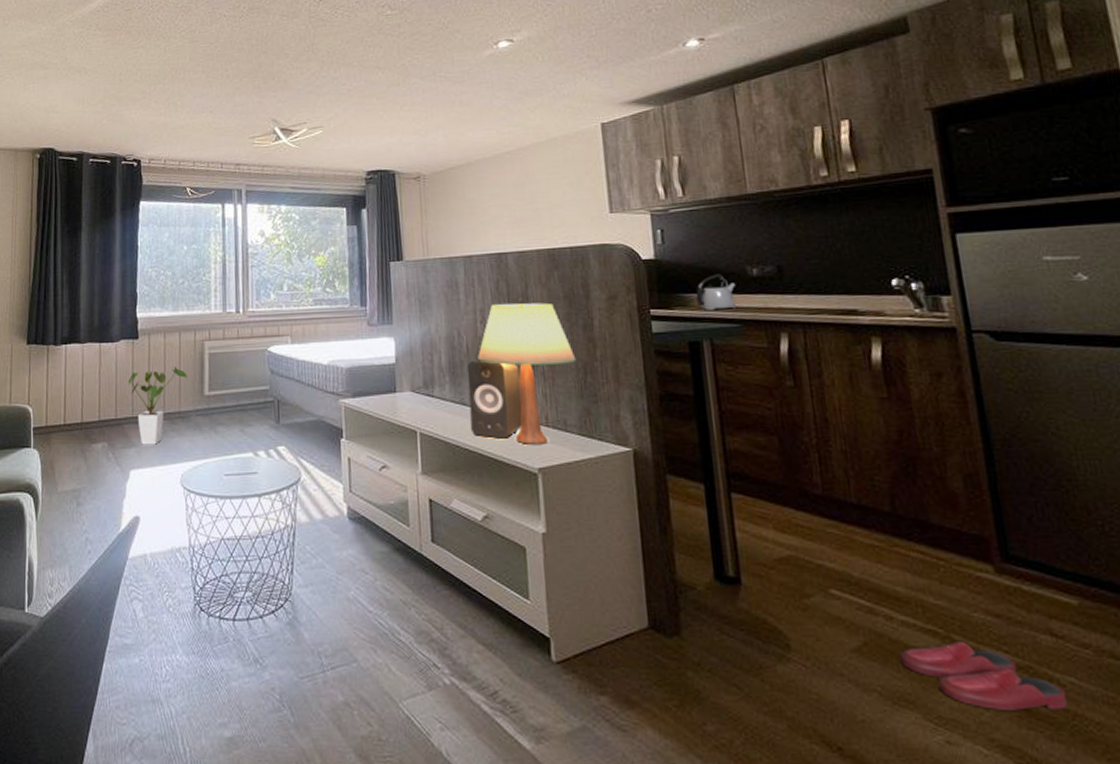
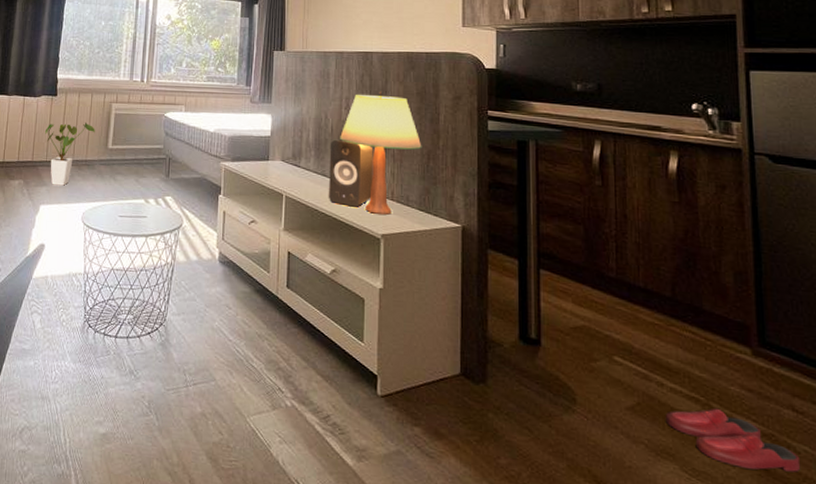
kettle: present [696,274,737,310] -> none [527,86,562,116]

